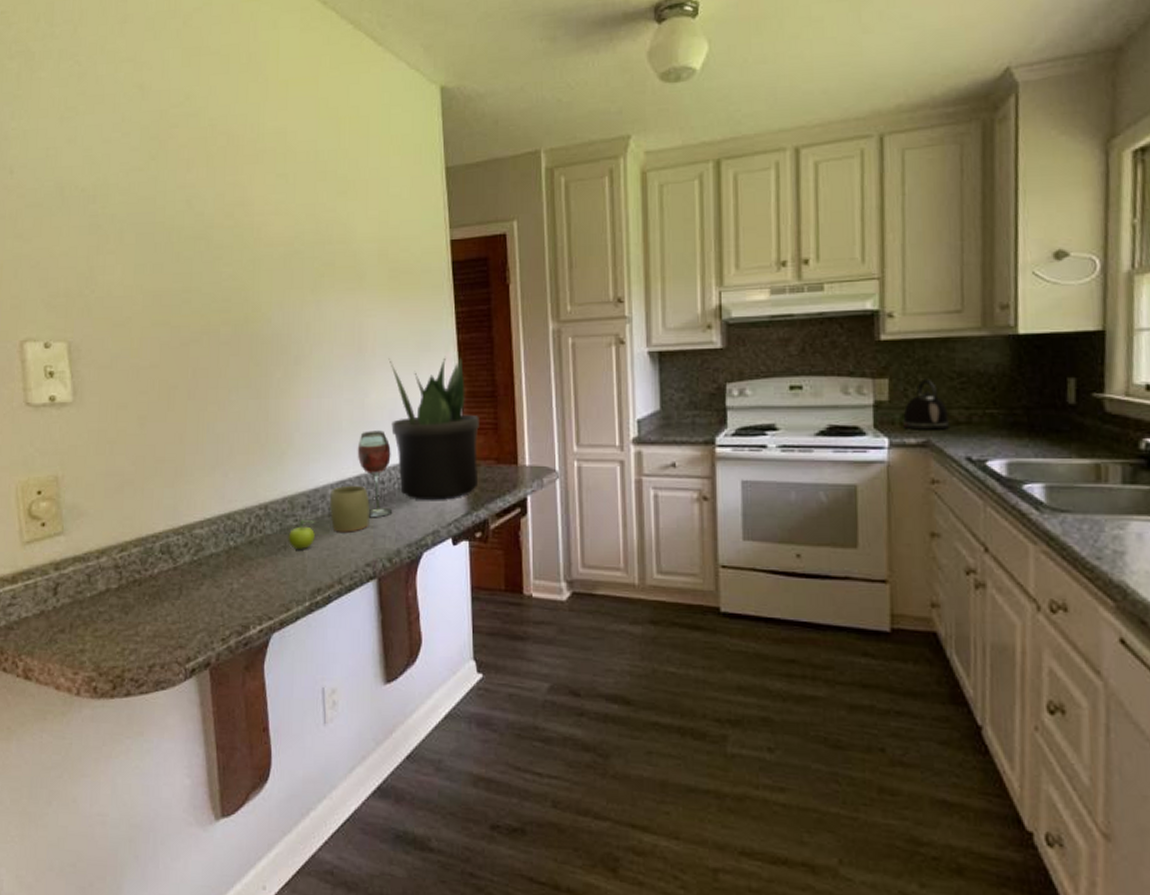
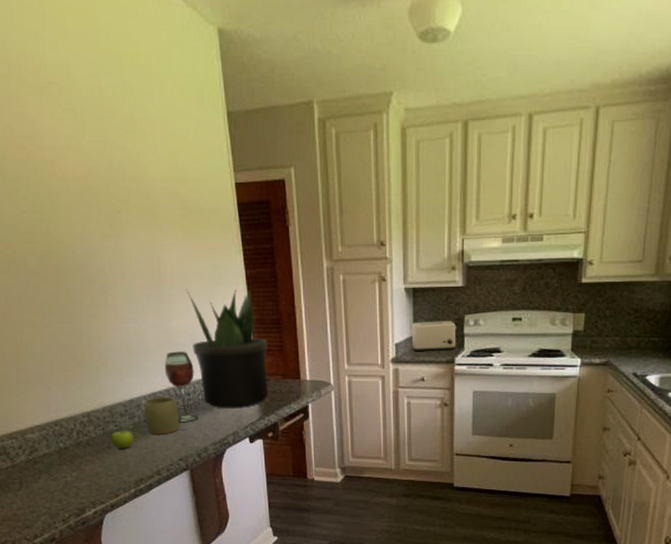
toaster: none [658,391,718,430] -> present [412,321,458,352]
kettle: present [903,378,950,430] -> none [592,313,625,353]

